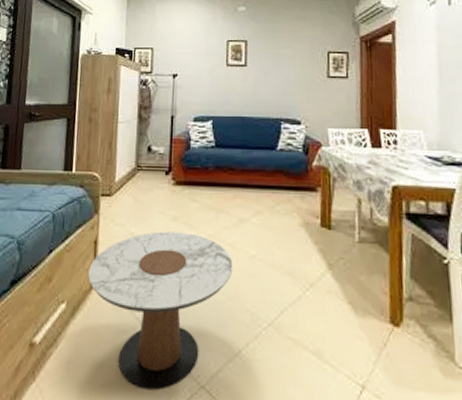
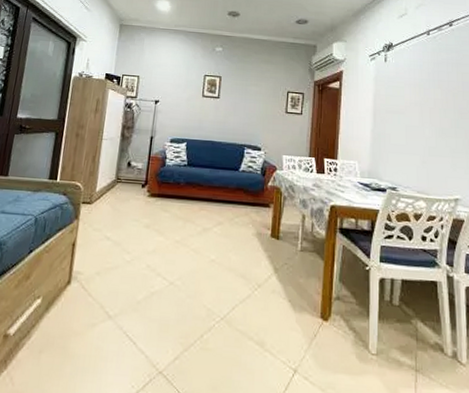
side table: present [88,231,233,390] -> none [64,236,195,376]

